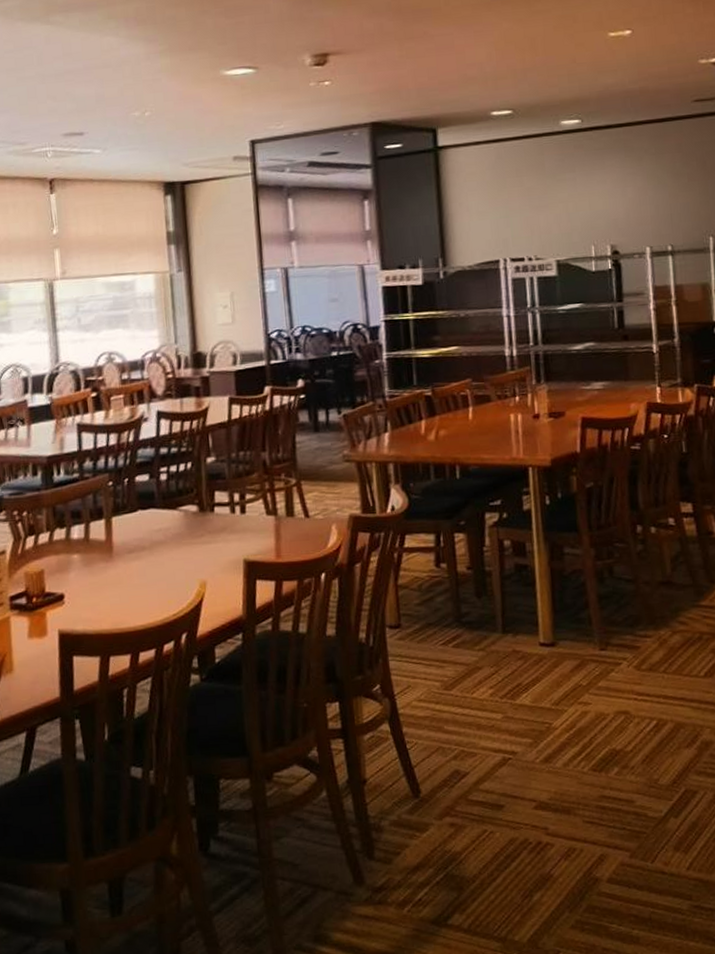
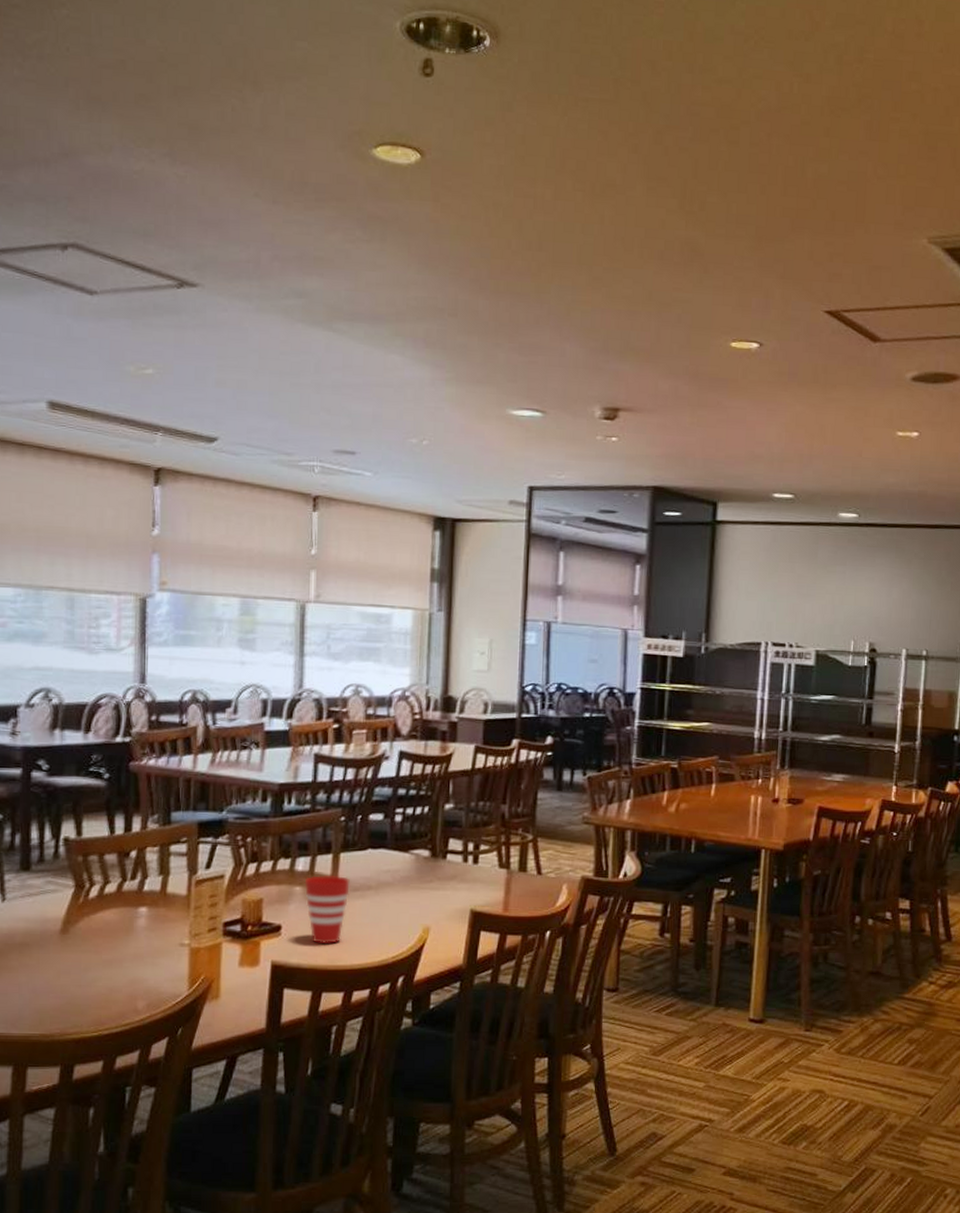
cup: none [81,539,125,609] -> present [304,875,350,945]

